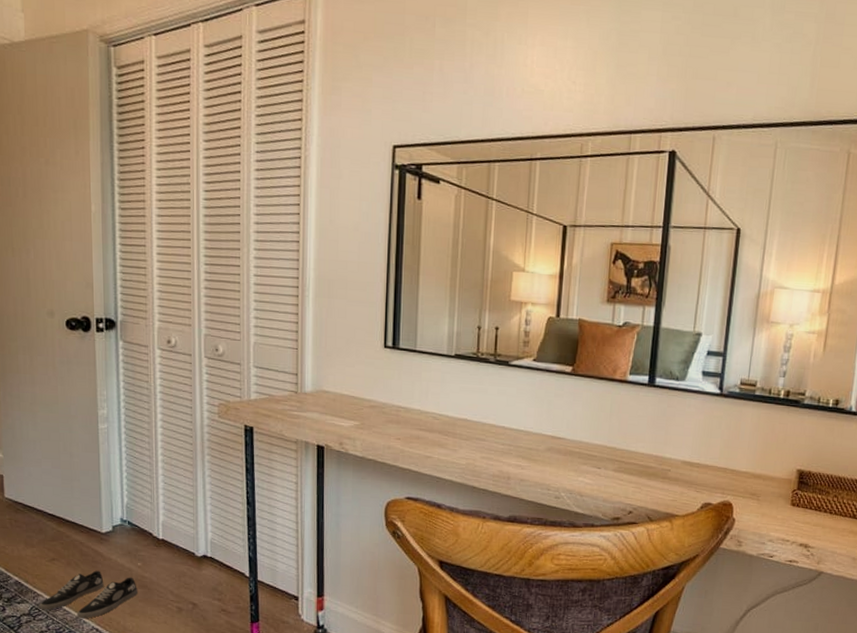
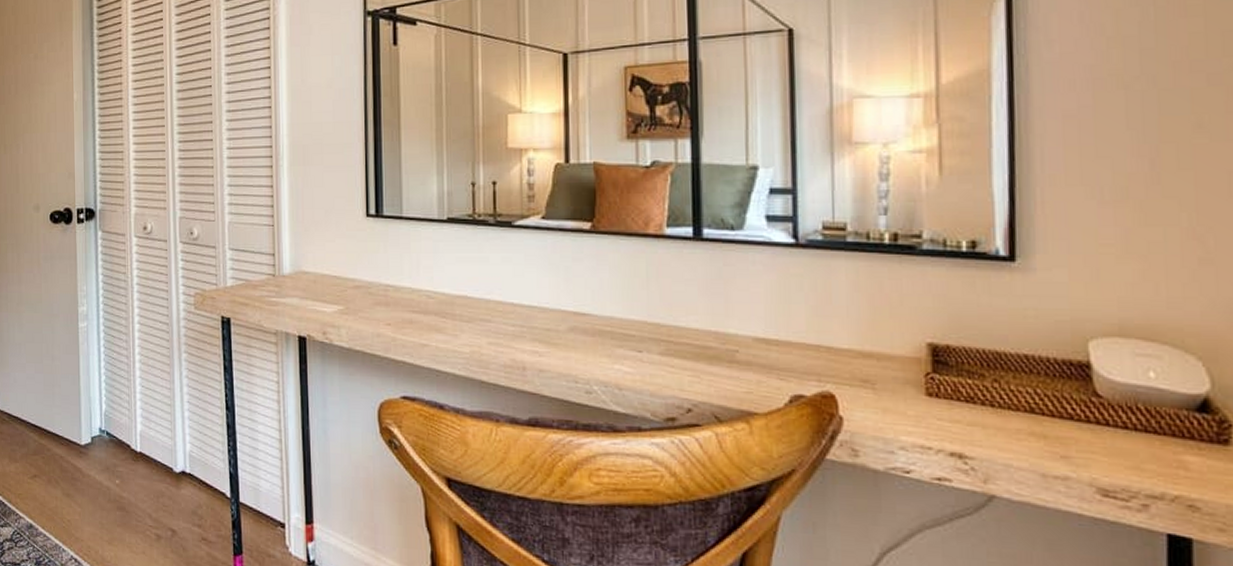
shoe: present [38,570,137,619] -> none [20,489,116,547]

